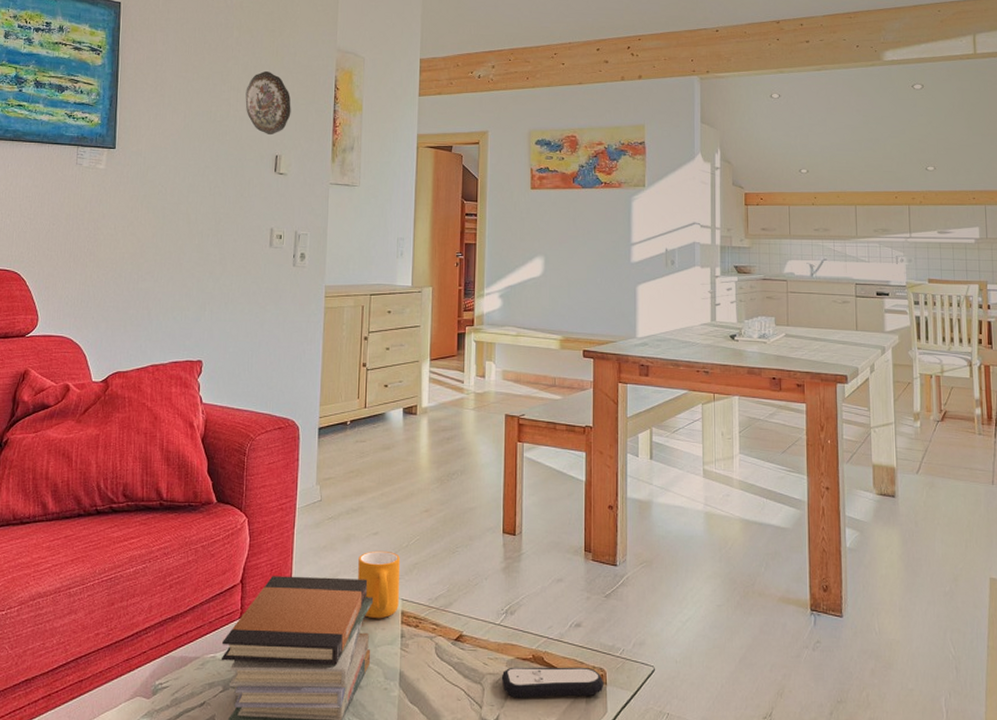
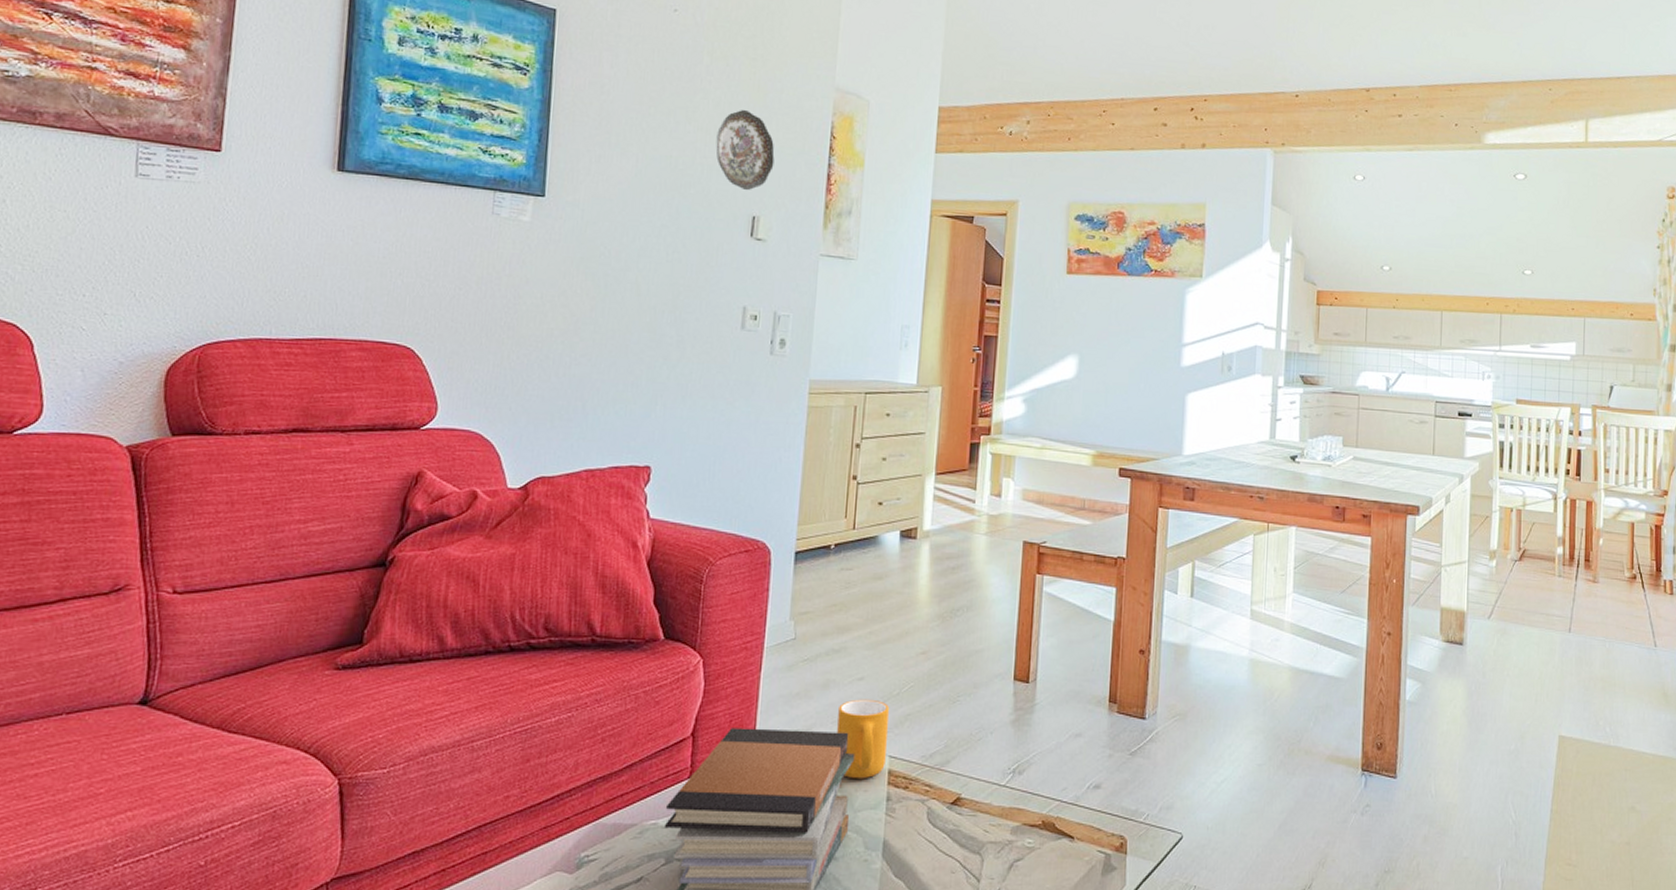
remote control: present [501,667,604,698] -> none [1004,834,1124,870]

